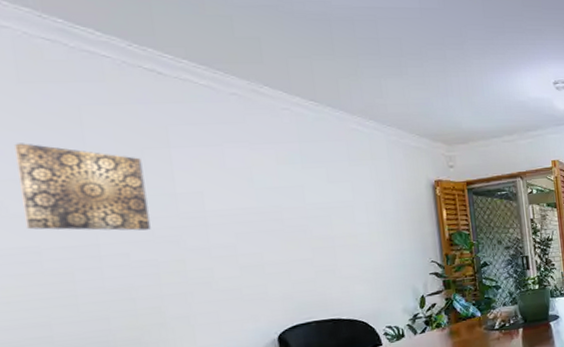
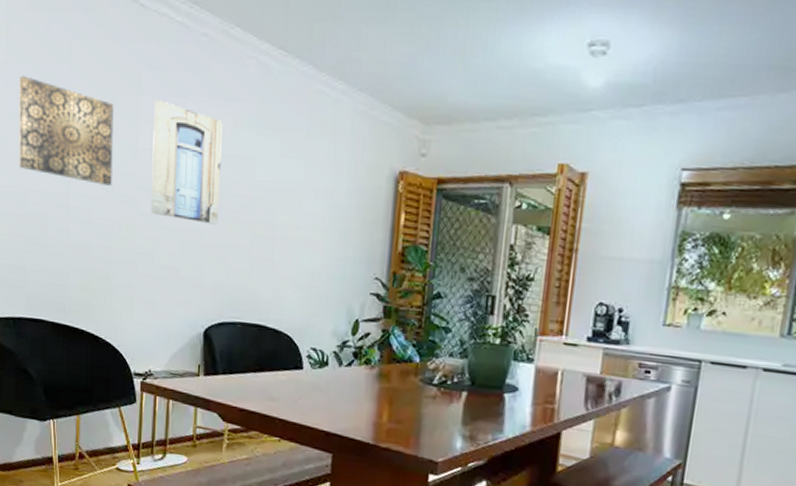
wall art: none [188,150,276,248] -> present [150,100,223,225]

